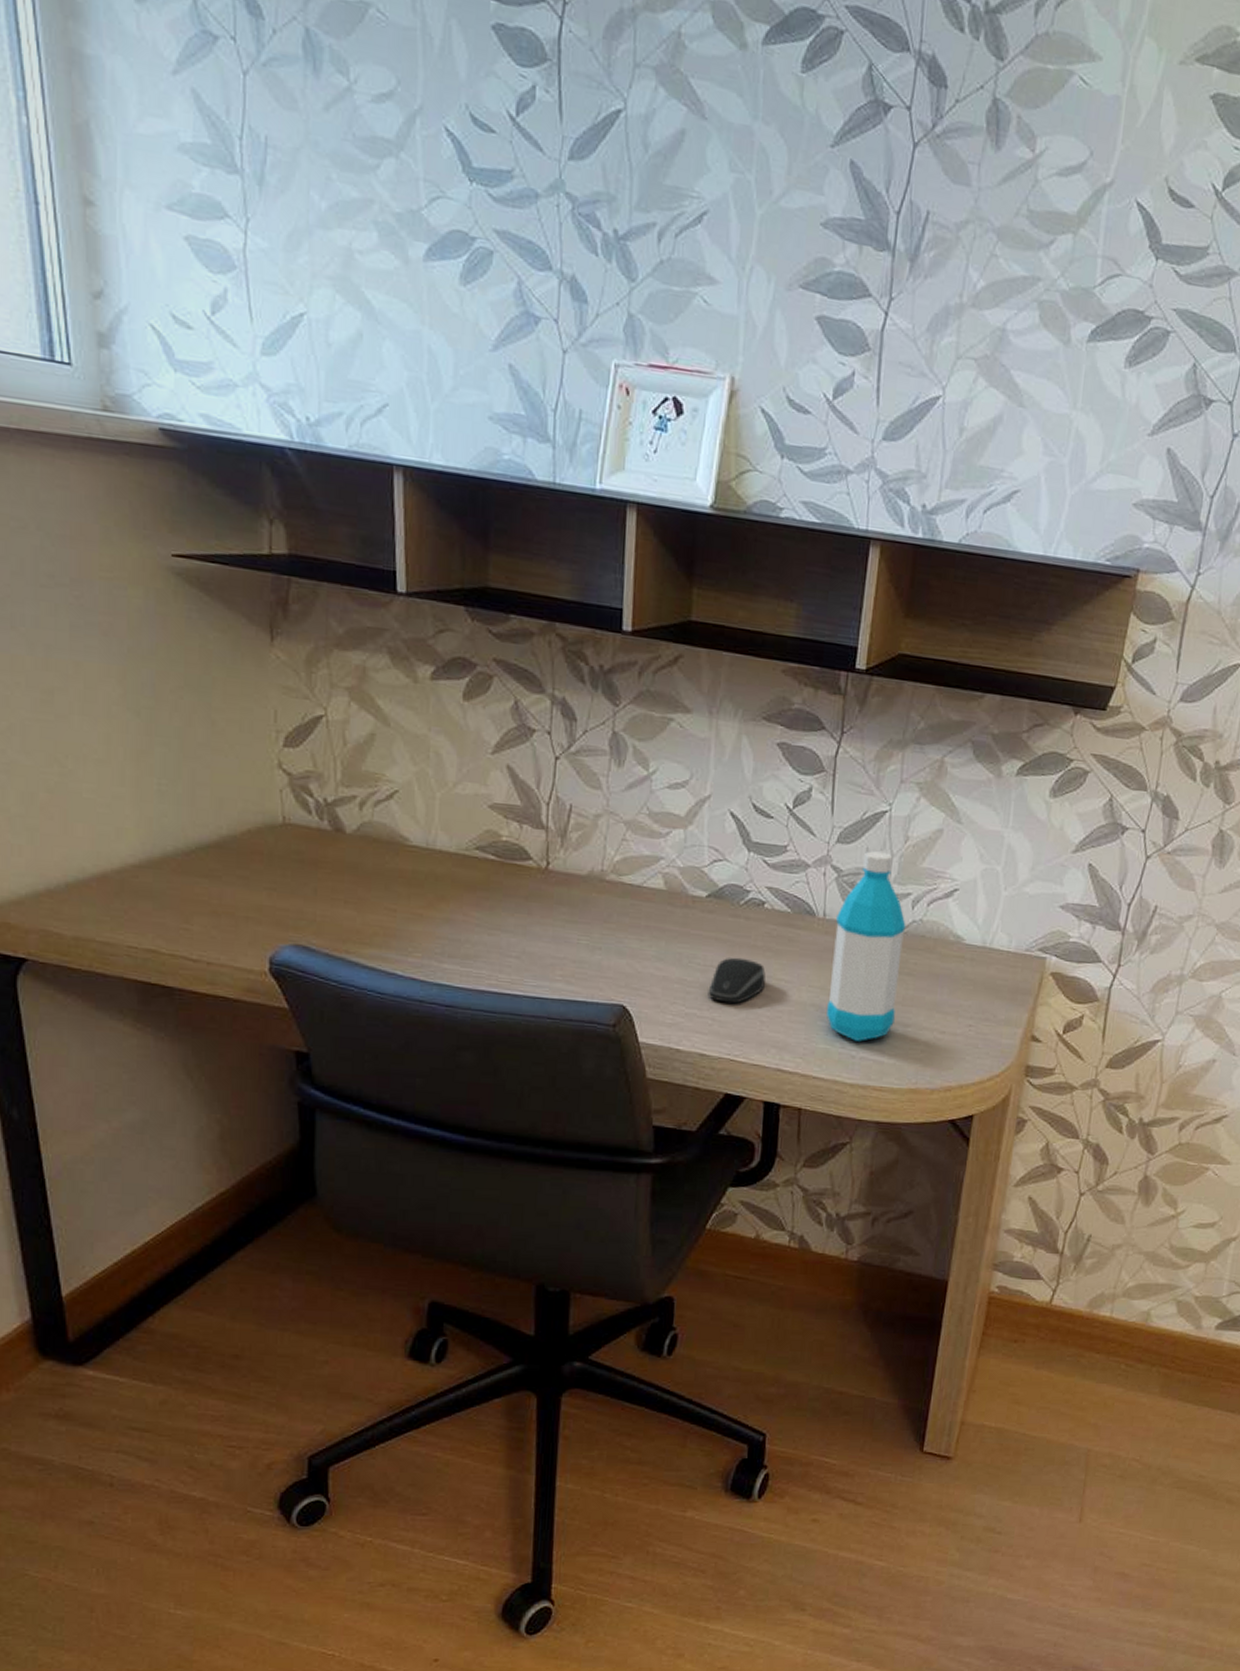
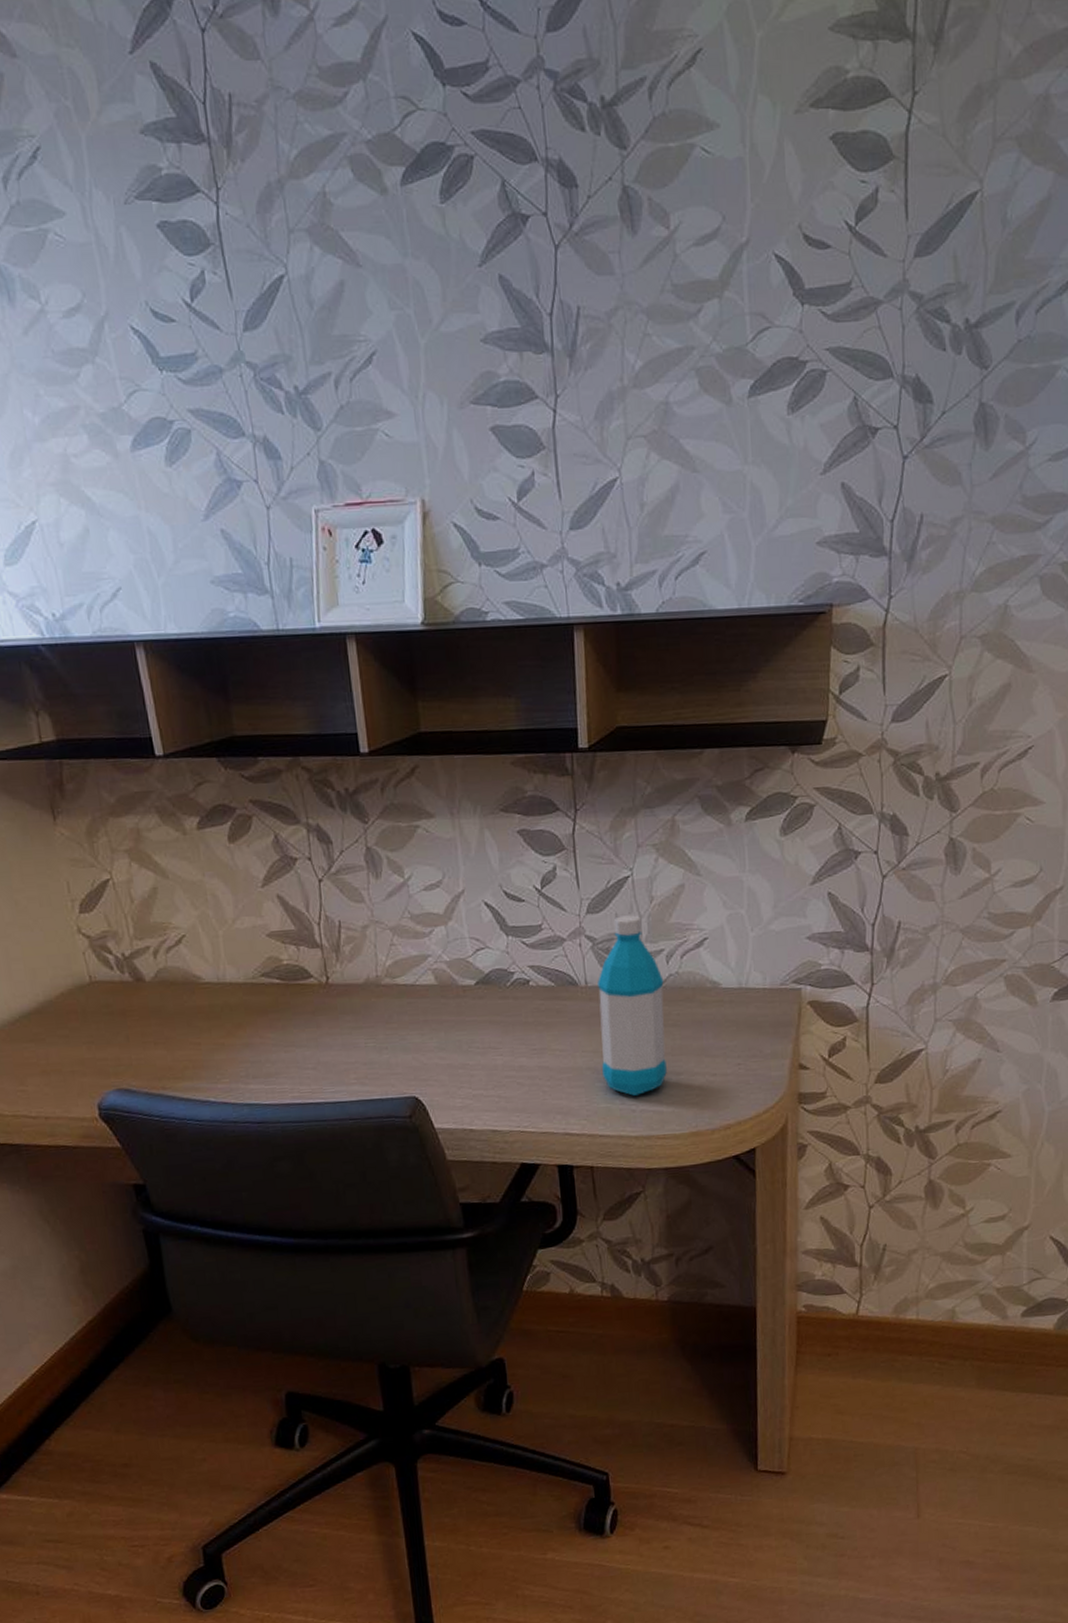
computer mouse: present [708,957,766,1004] -> none [490,1035,541,1080]

